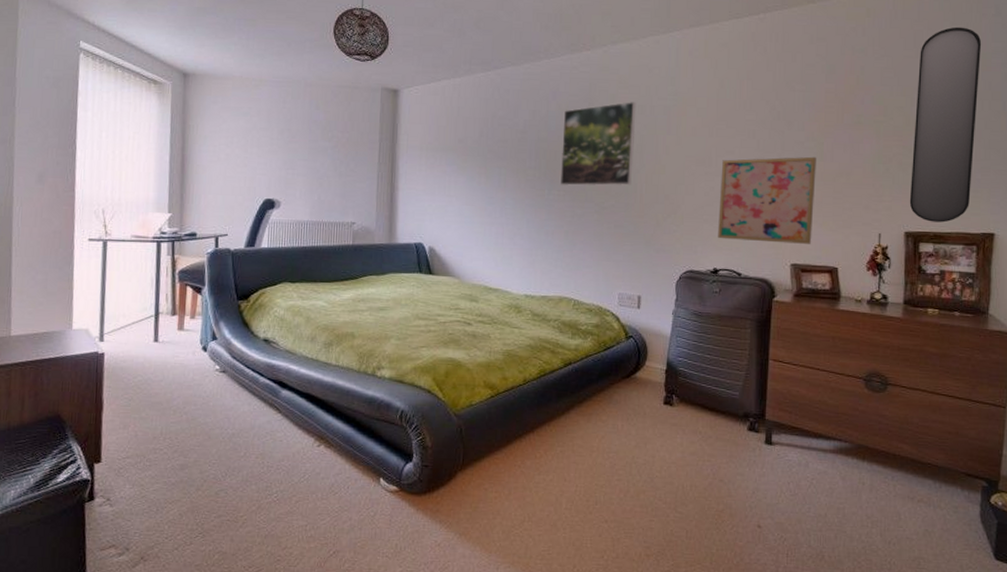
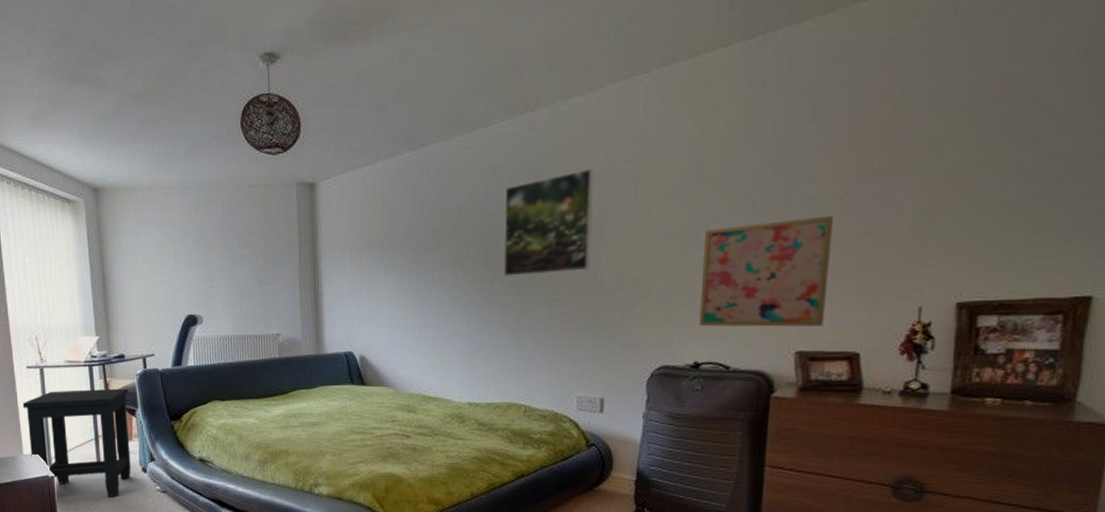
side table: none [78,265,197,377] -> present [22,388,131,498]
home mirror: present [909,26,982,223] -> none [965,15,1090,288]

